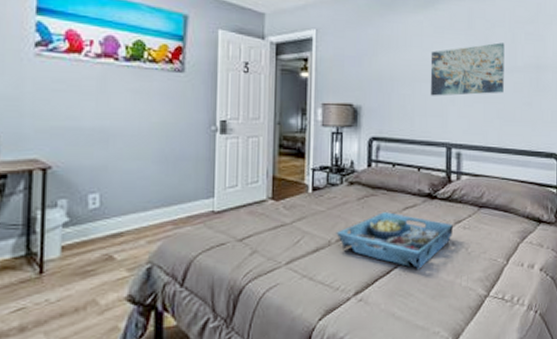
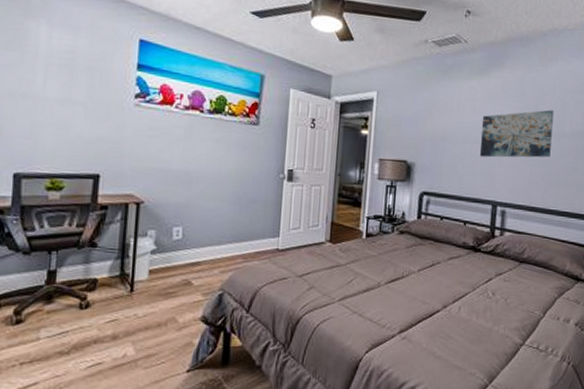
serving tray: present [336,212,453,270] -> none [385,260,494,316]

